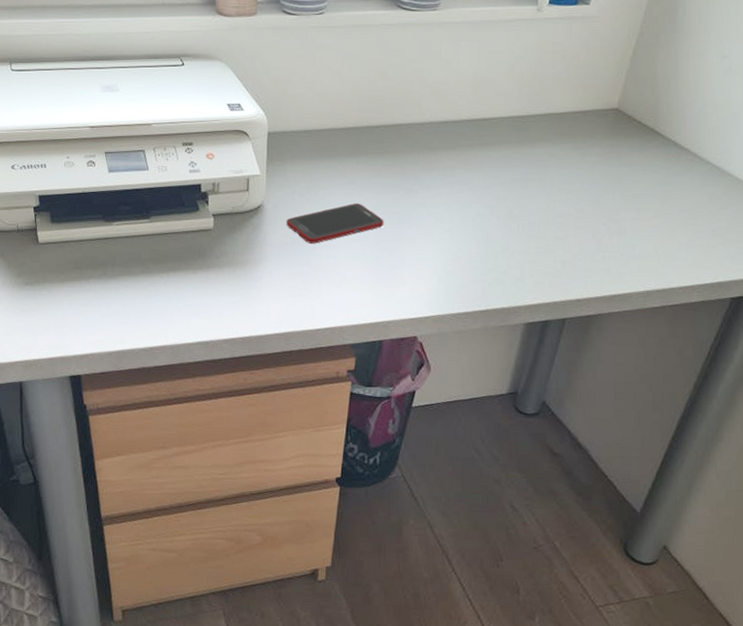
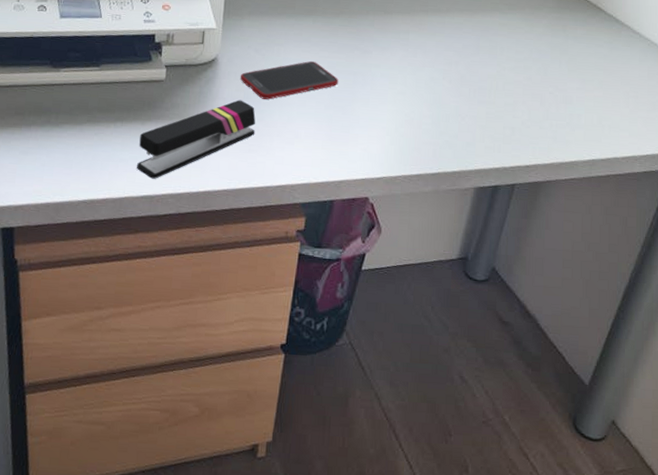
stapler: none [190,245,304,326] -> present [136,100,256,179]

